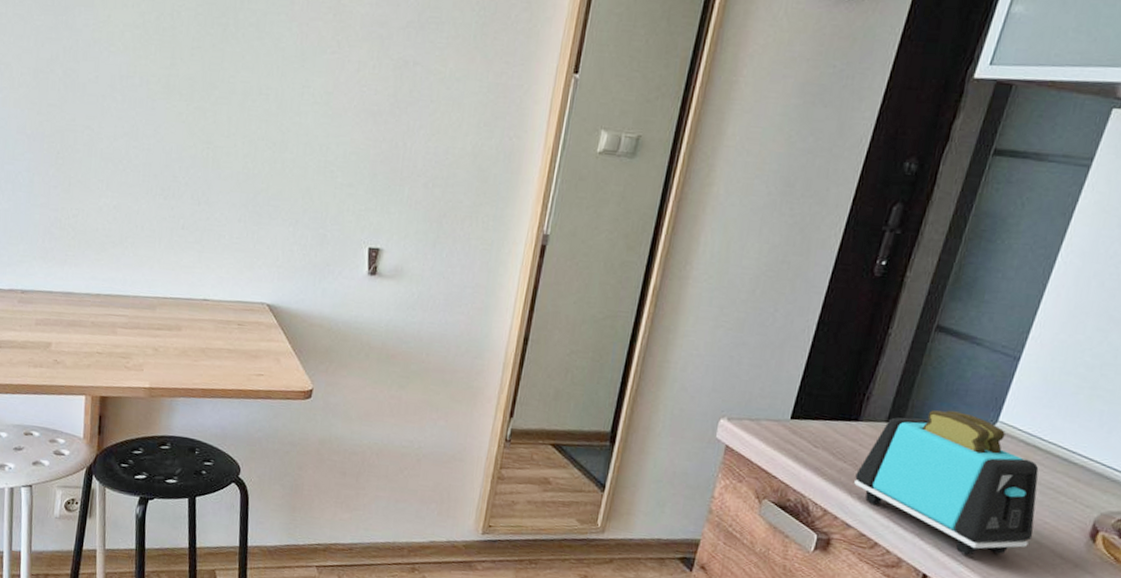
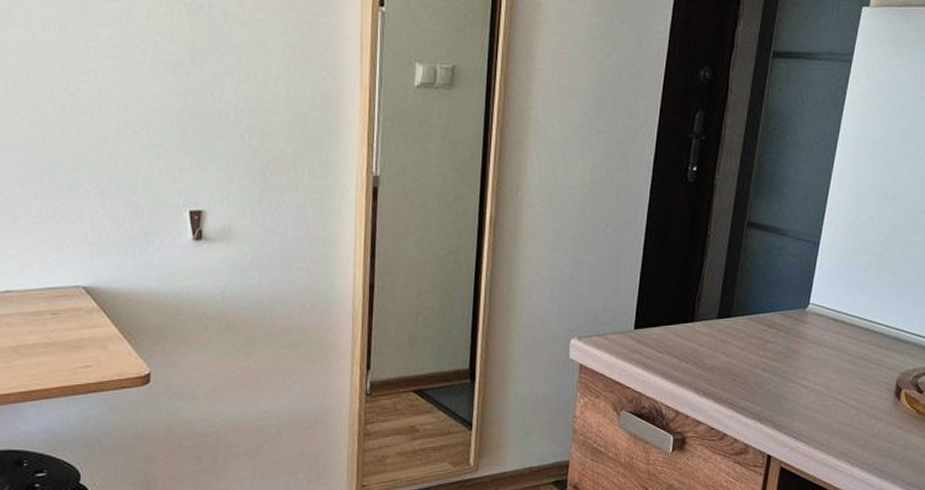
toaster: present [854,410,1039,556] -> none [698,300,851,431]

